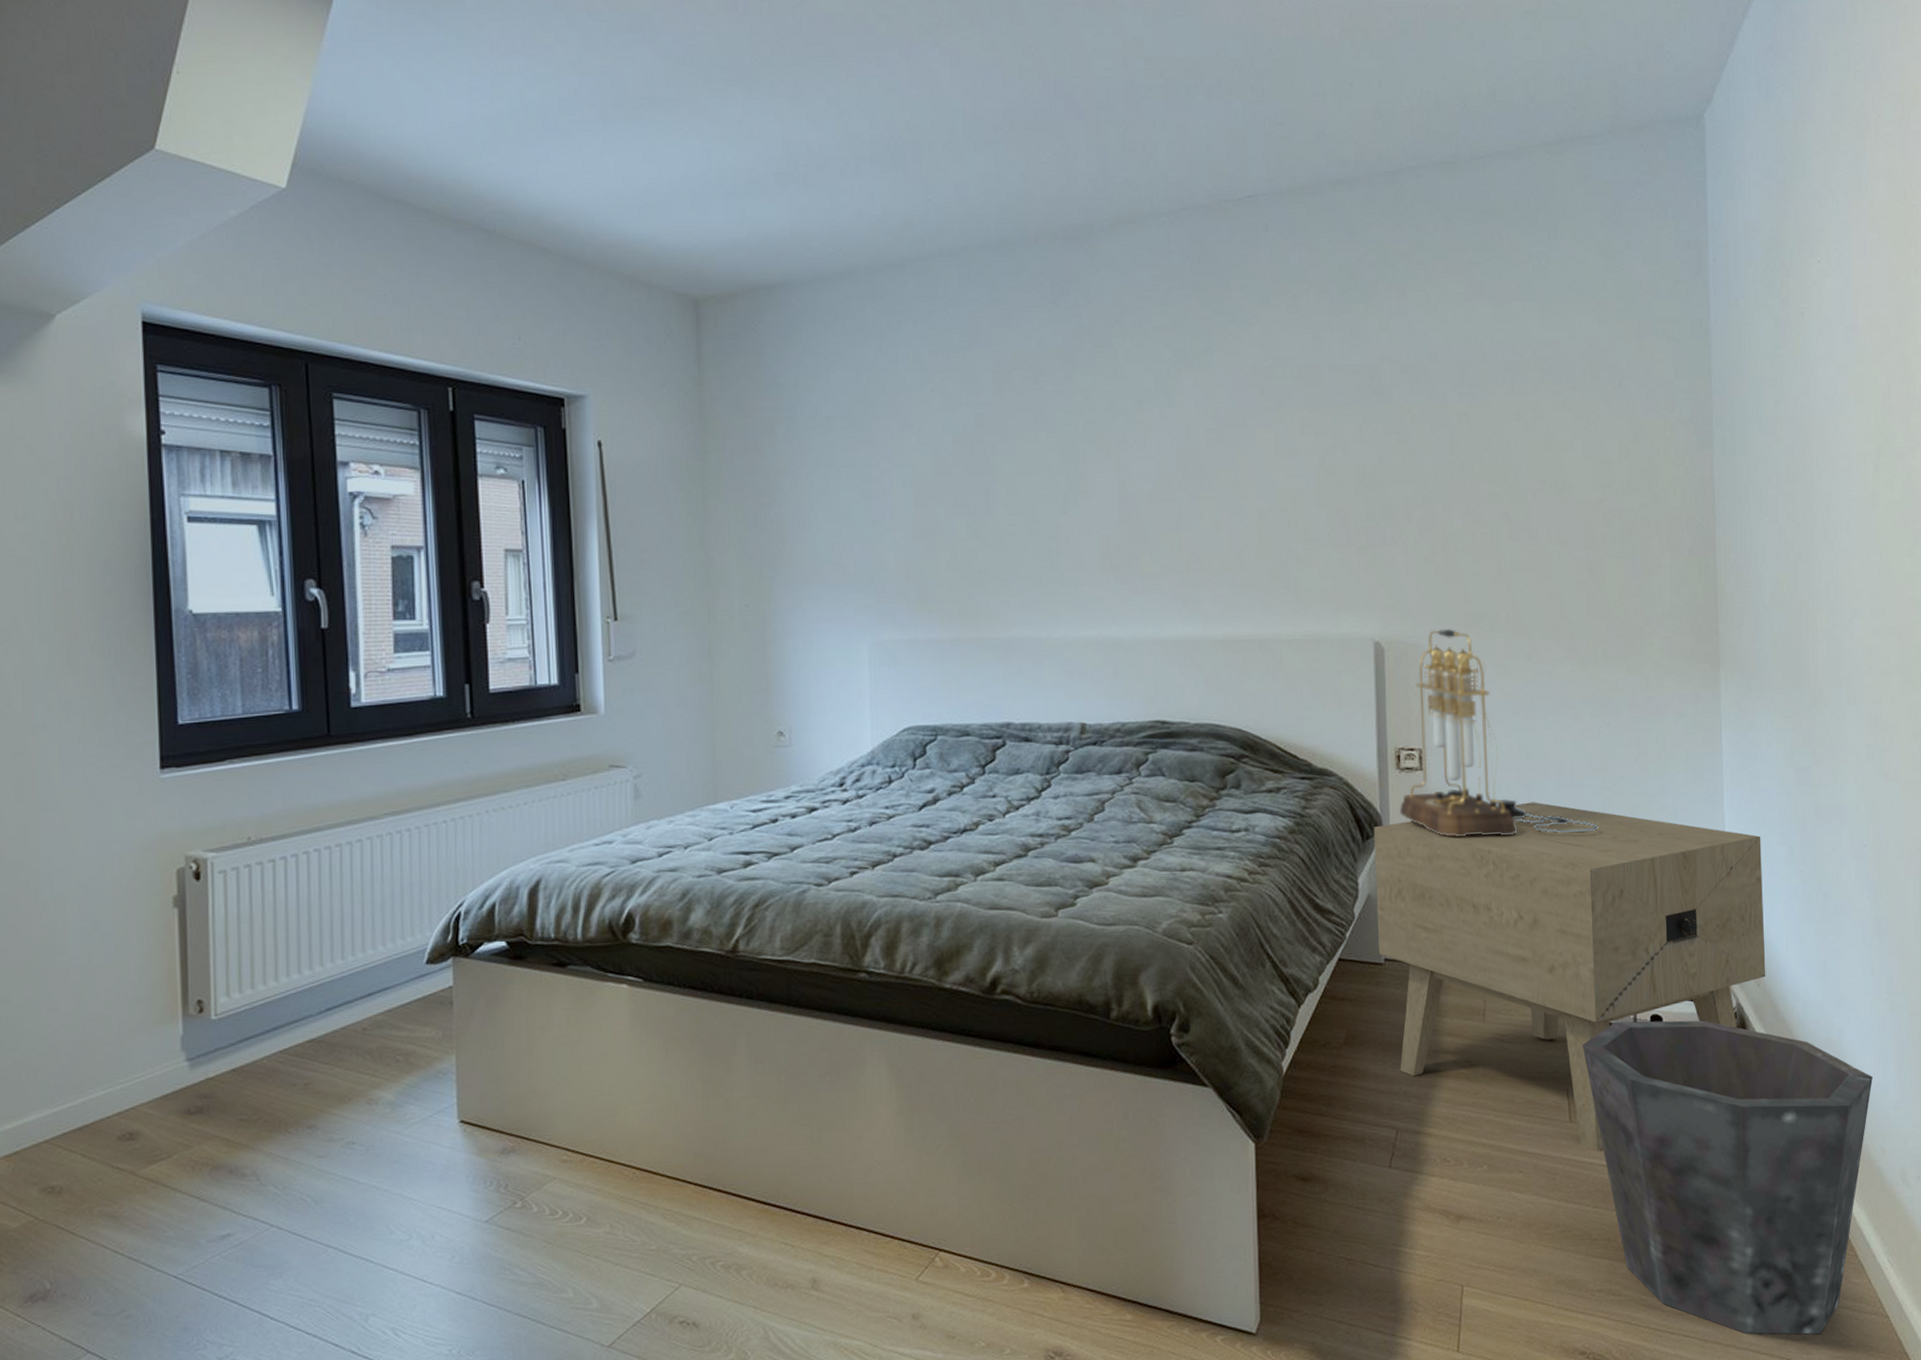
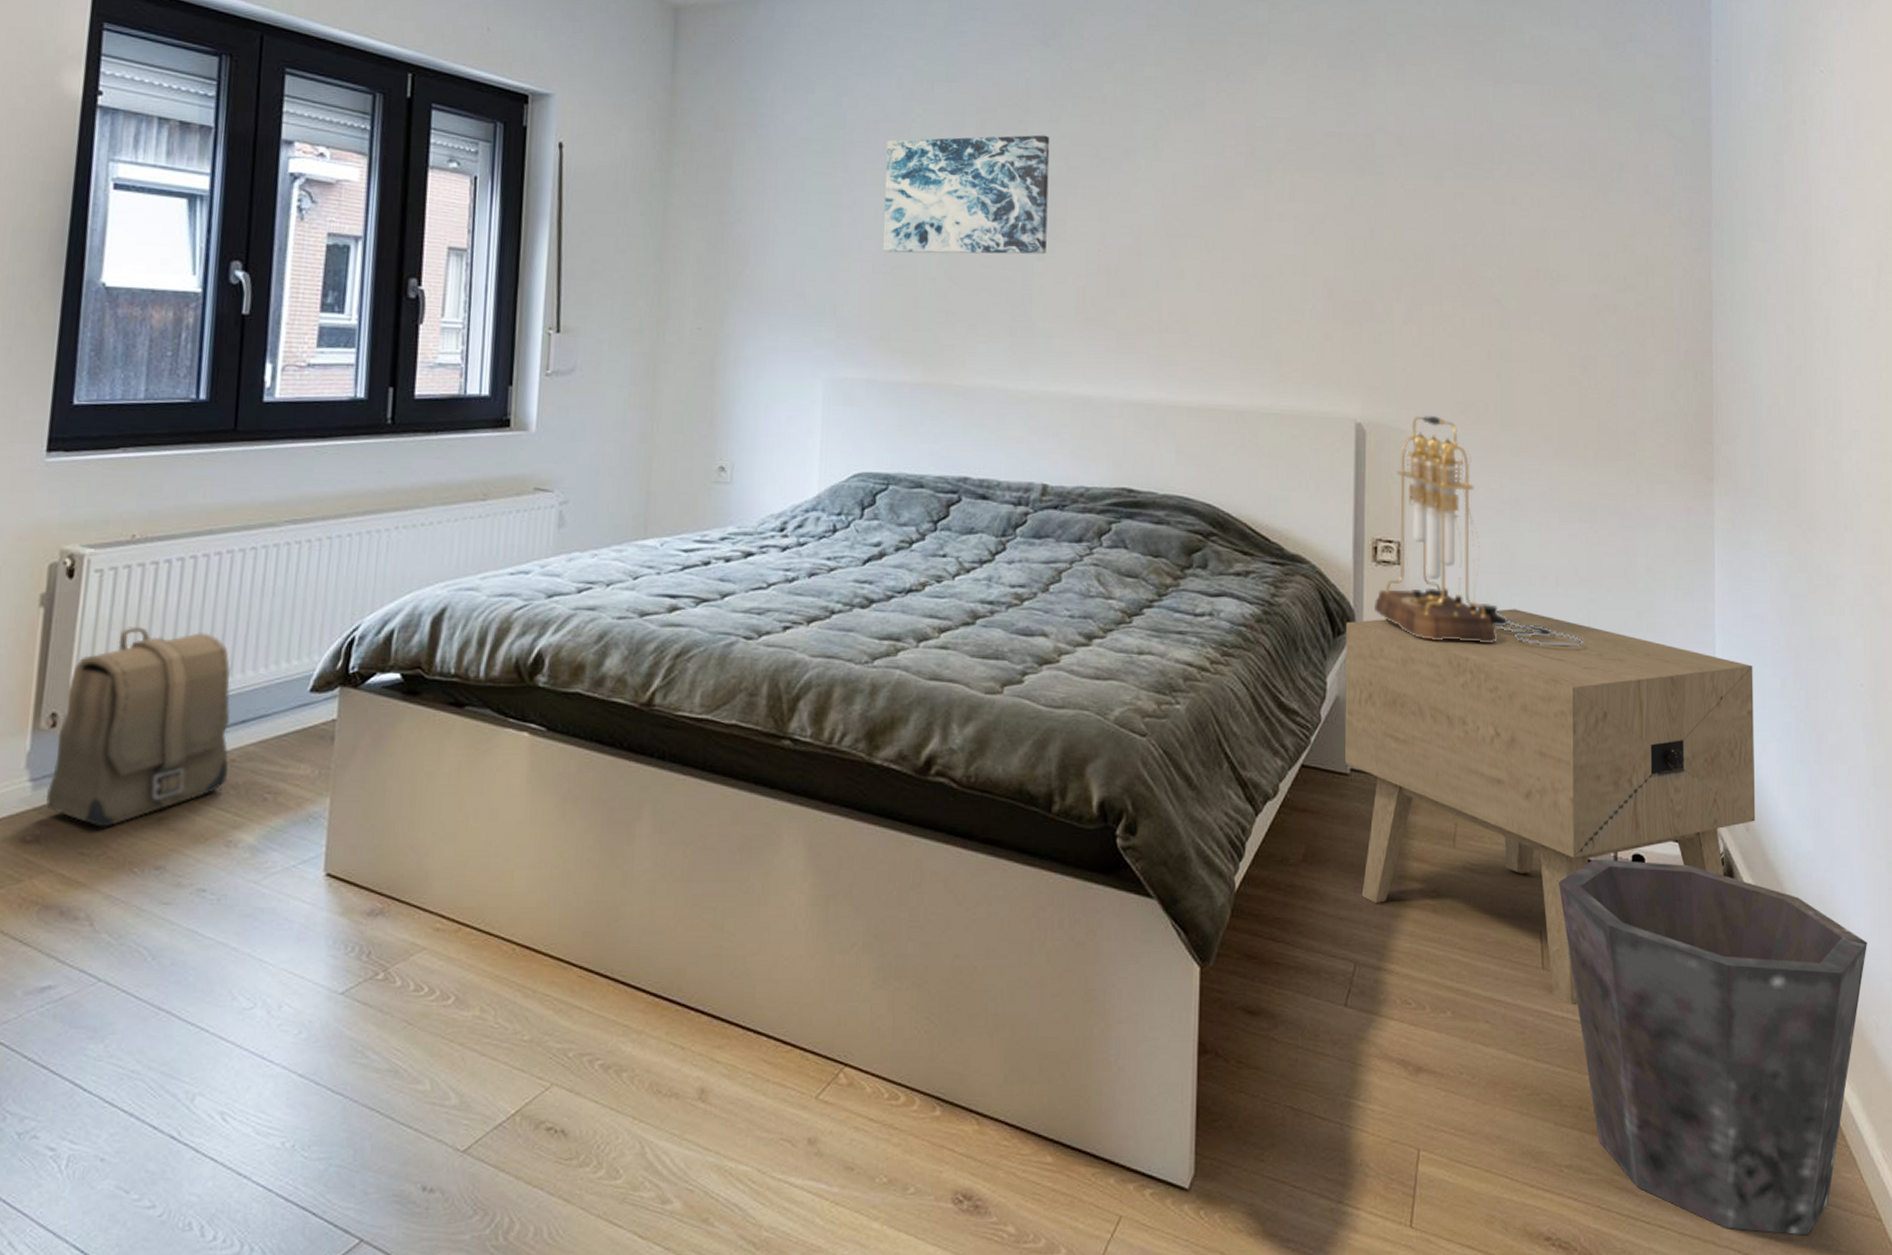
backpack: none [203,918,362,1096] -> present [46,626,231,828]
wall art: none [909,393,1069,519] -> present [882,134,1050,255]

